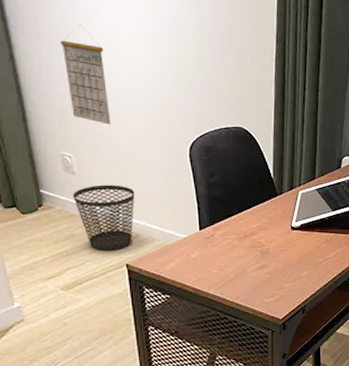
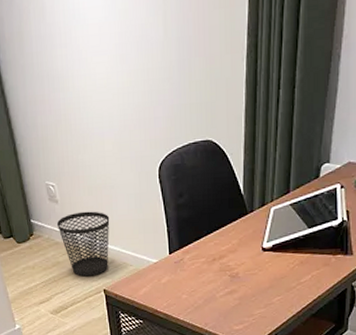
calendar: present [60,24,111,125] -> none [40,49,87,151]

